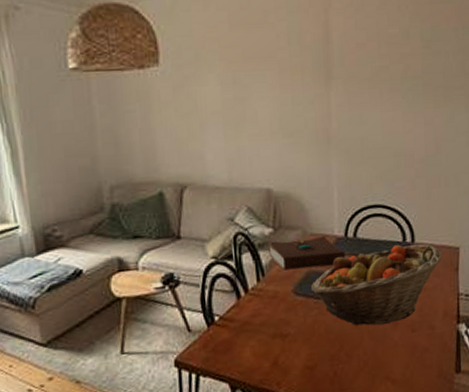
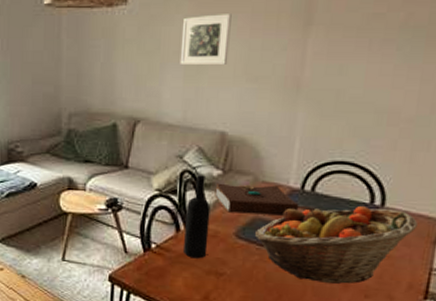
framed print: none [215,71,264,124] -> present [180,14,232,65]
wine bottle: none [244,235,270,324] -> present [184,175,211,259]

